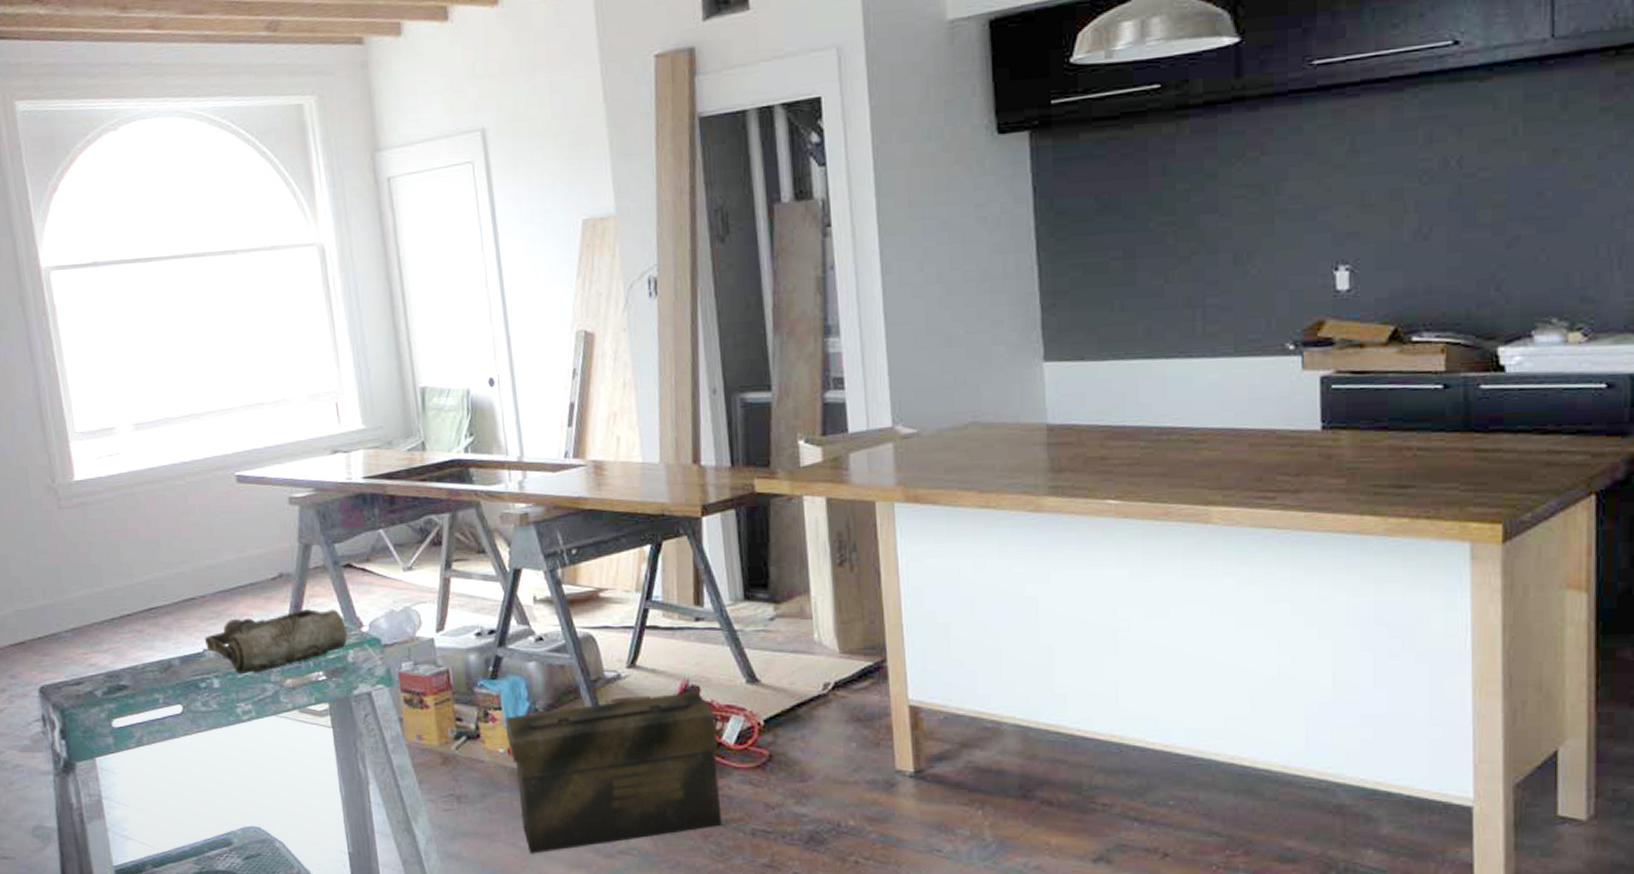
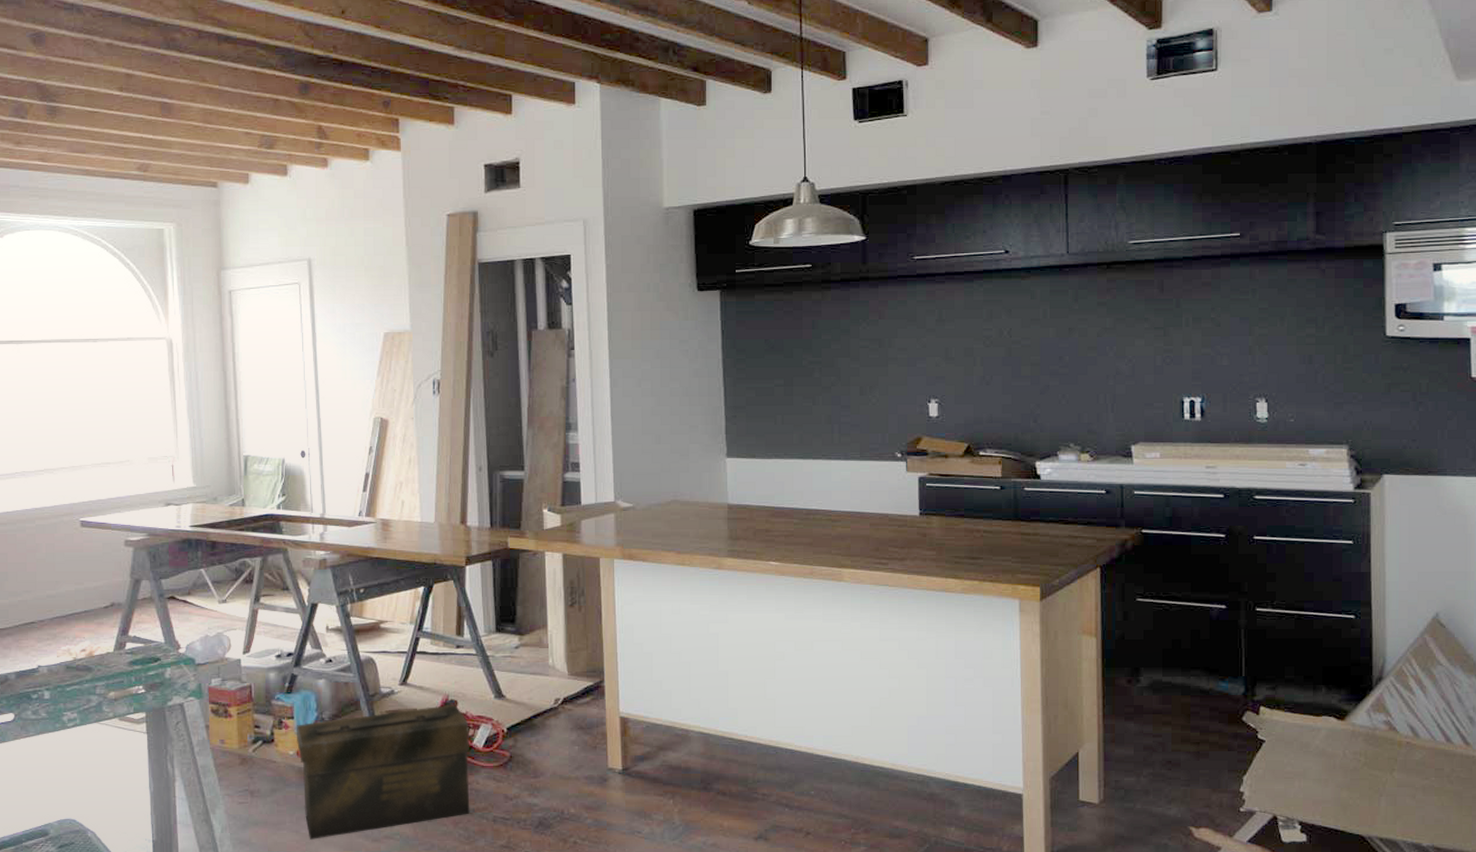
paint roller: present [204,609,347,675] -> none [39,633,166,688]

